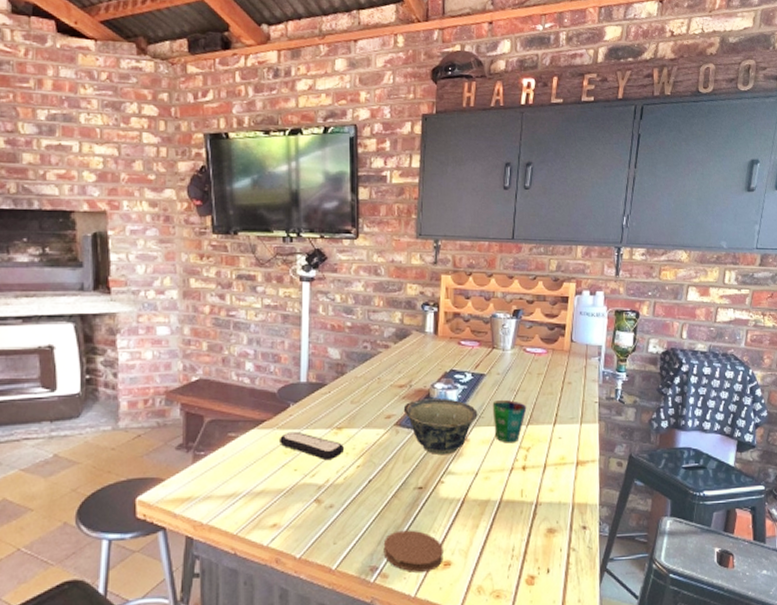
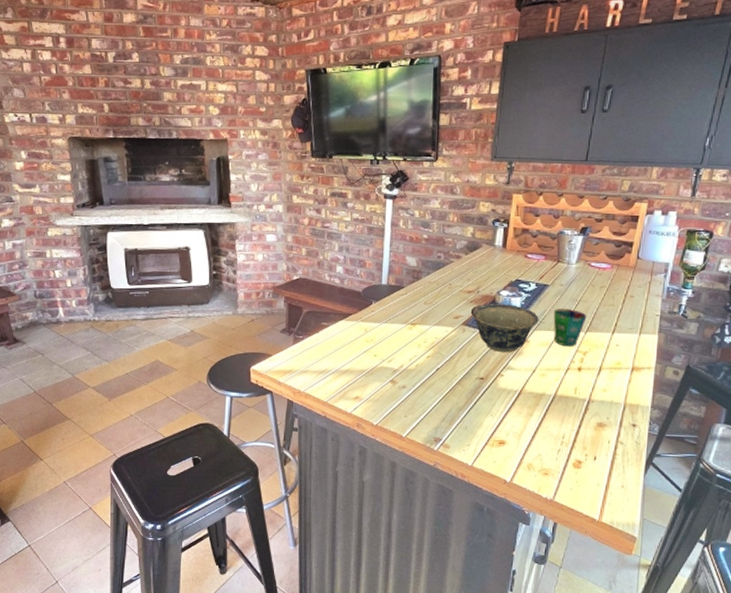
remote control: present [280,431,345,459] -> none [363,324,417,349]
coaster: present [383,530,443,572] -> none [446,411,499,447]

